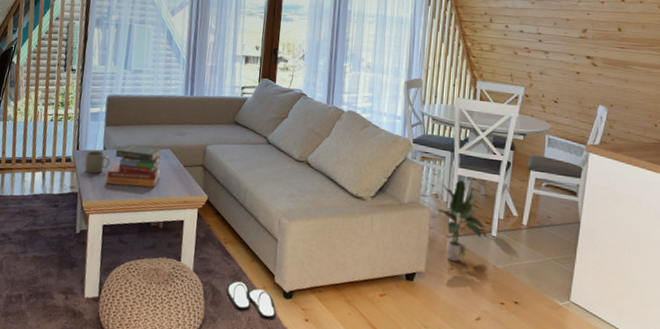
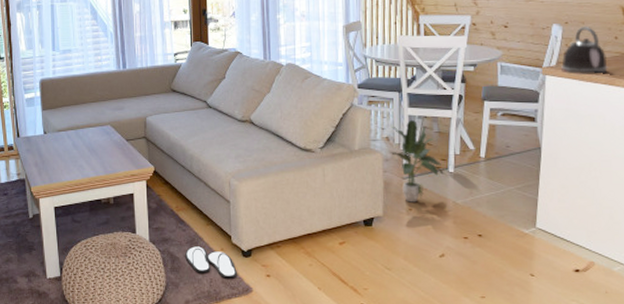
mug: present [84,150,111,174] -> none [26,135,53,159]
books: present [105,144,162,187] -> none [50,125,104,167]
kettle: none [604,110,647,159] -> present [561,26,608,76]

